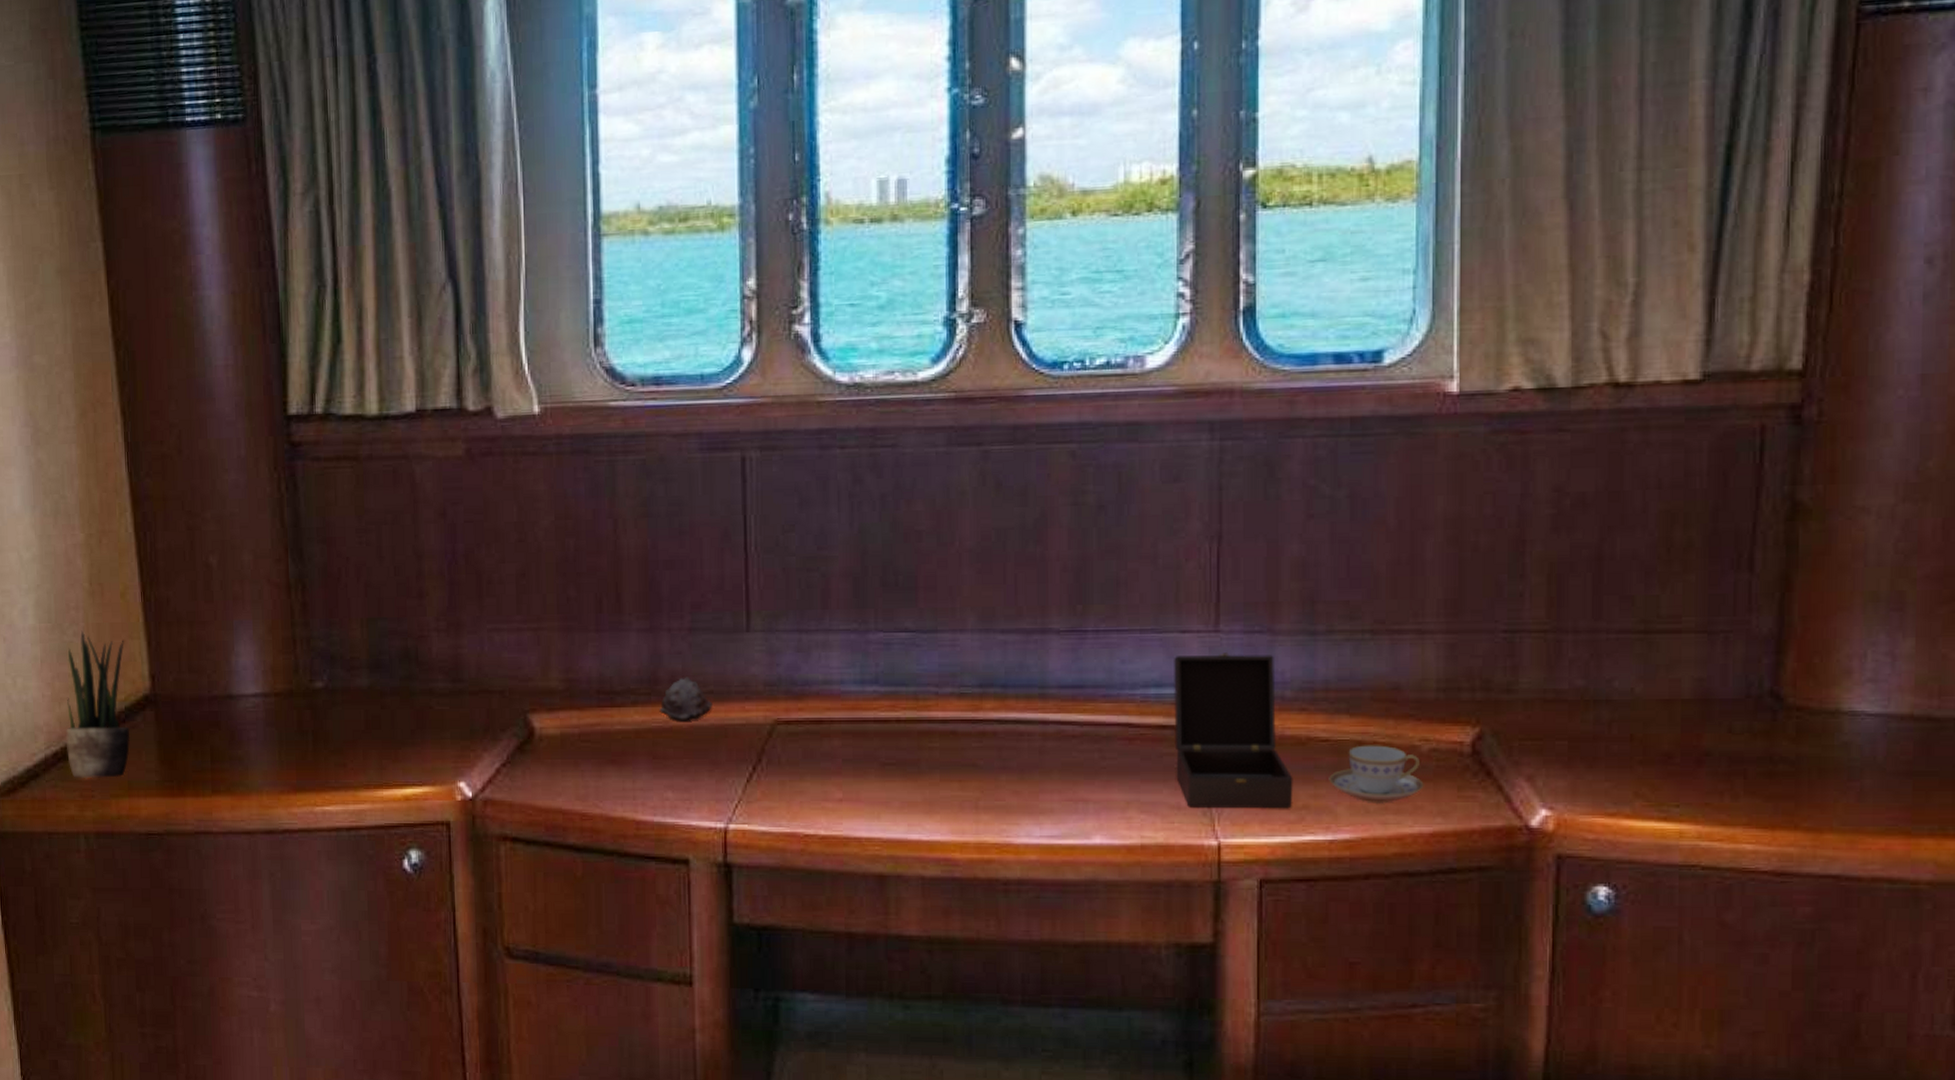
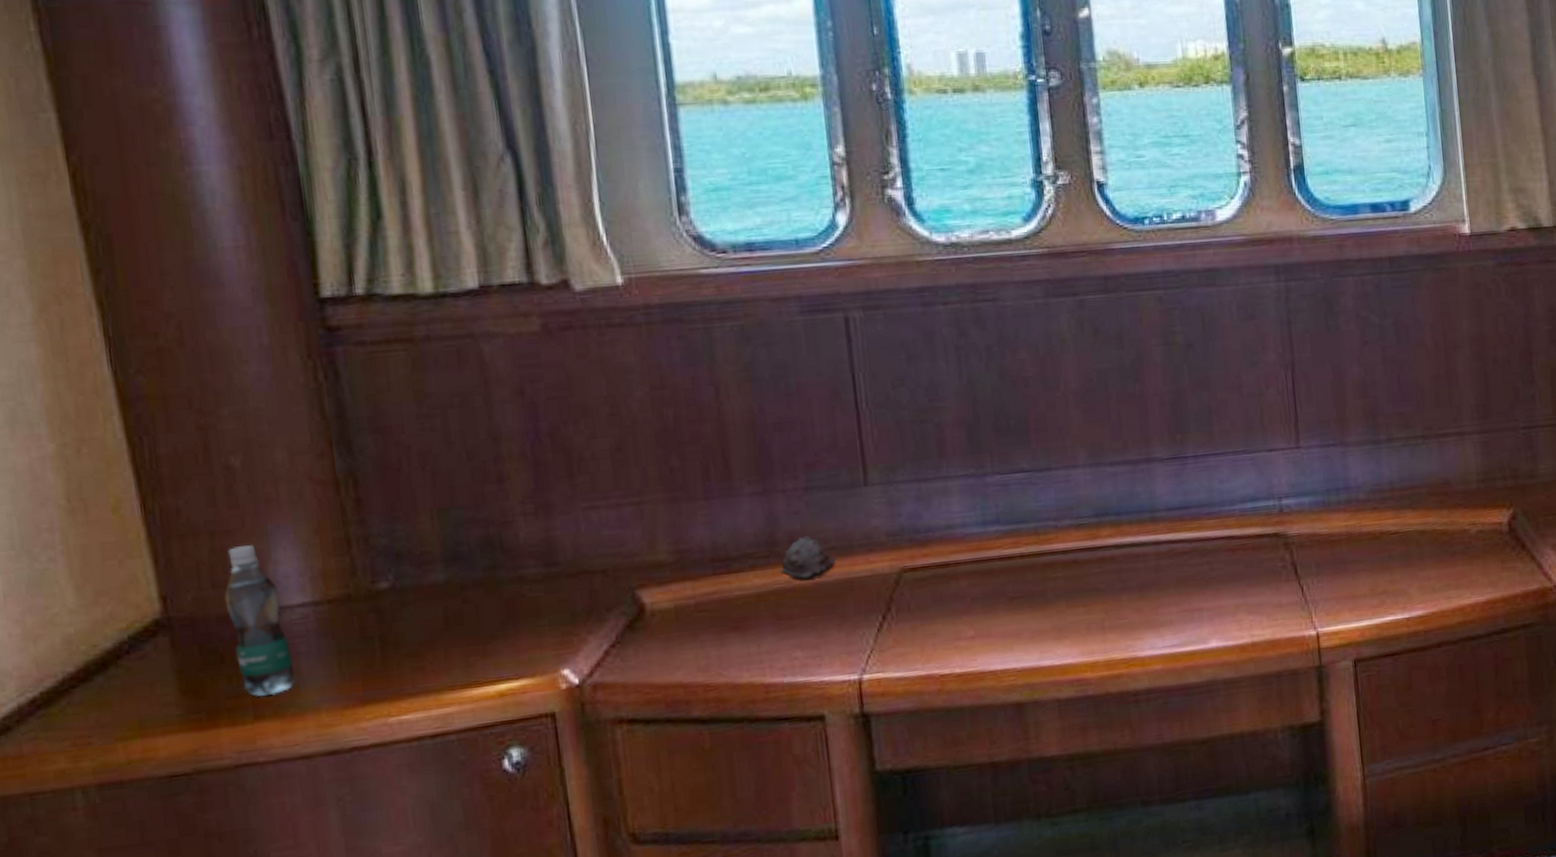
potted plant: present [66,630,130,779] -> none [42,555,139,725]
bottle: none [197,637,245,774] -> present [223,545,295,697]
jewelry box: present [1174,653,1293,808] -> none [1264,464,1374,604]
teacup: present [1329,745,1424,802] -> none [1401,532,1476,582]

